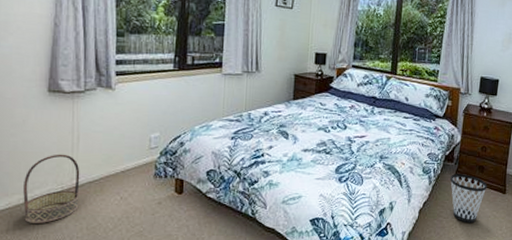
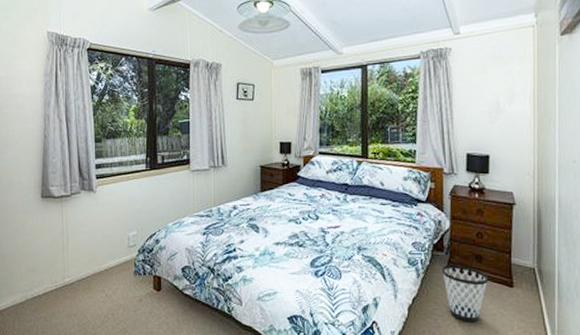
basket: present [23,154,80,223] -> none [25,254,71,320]

